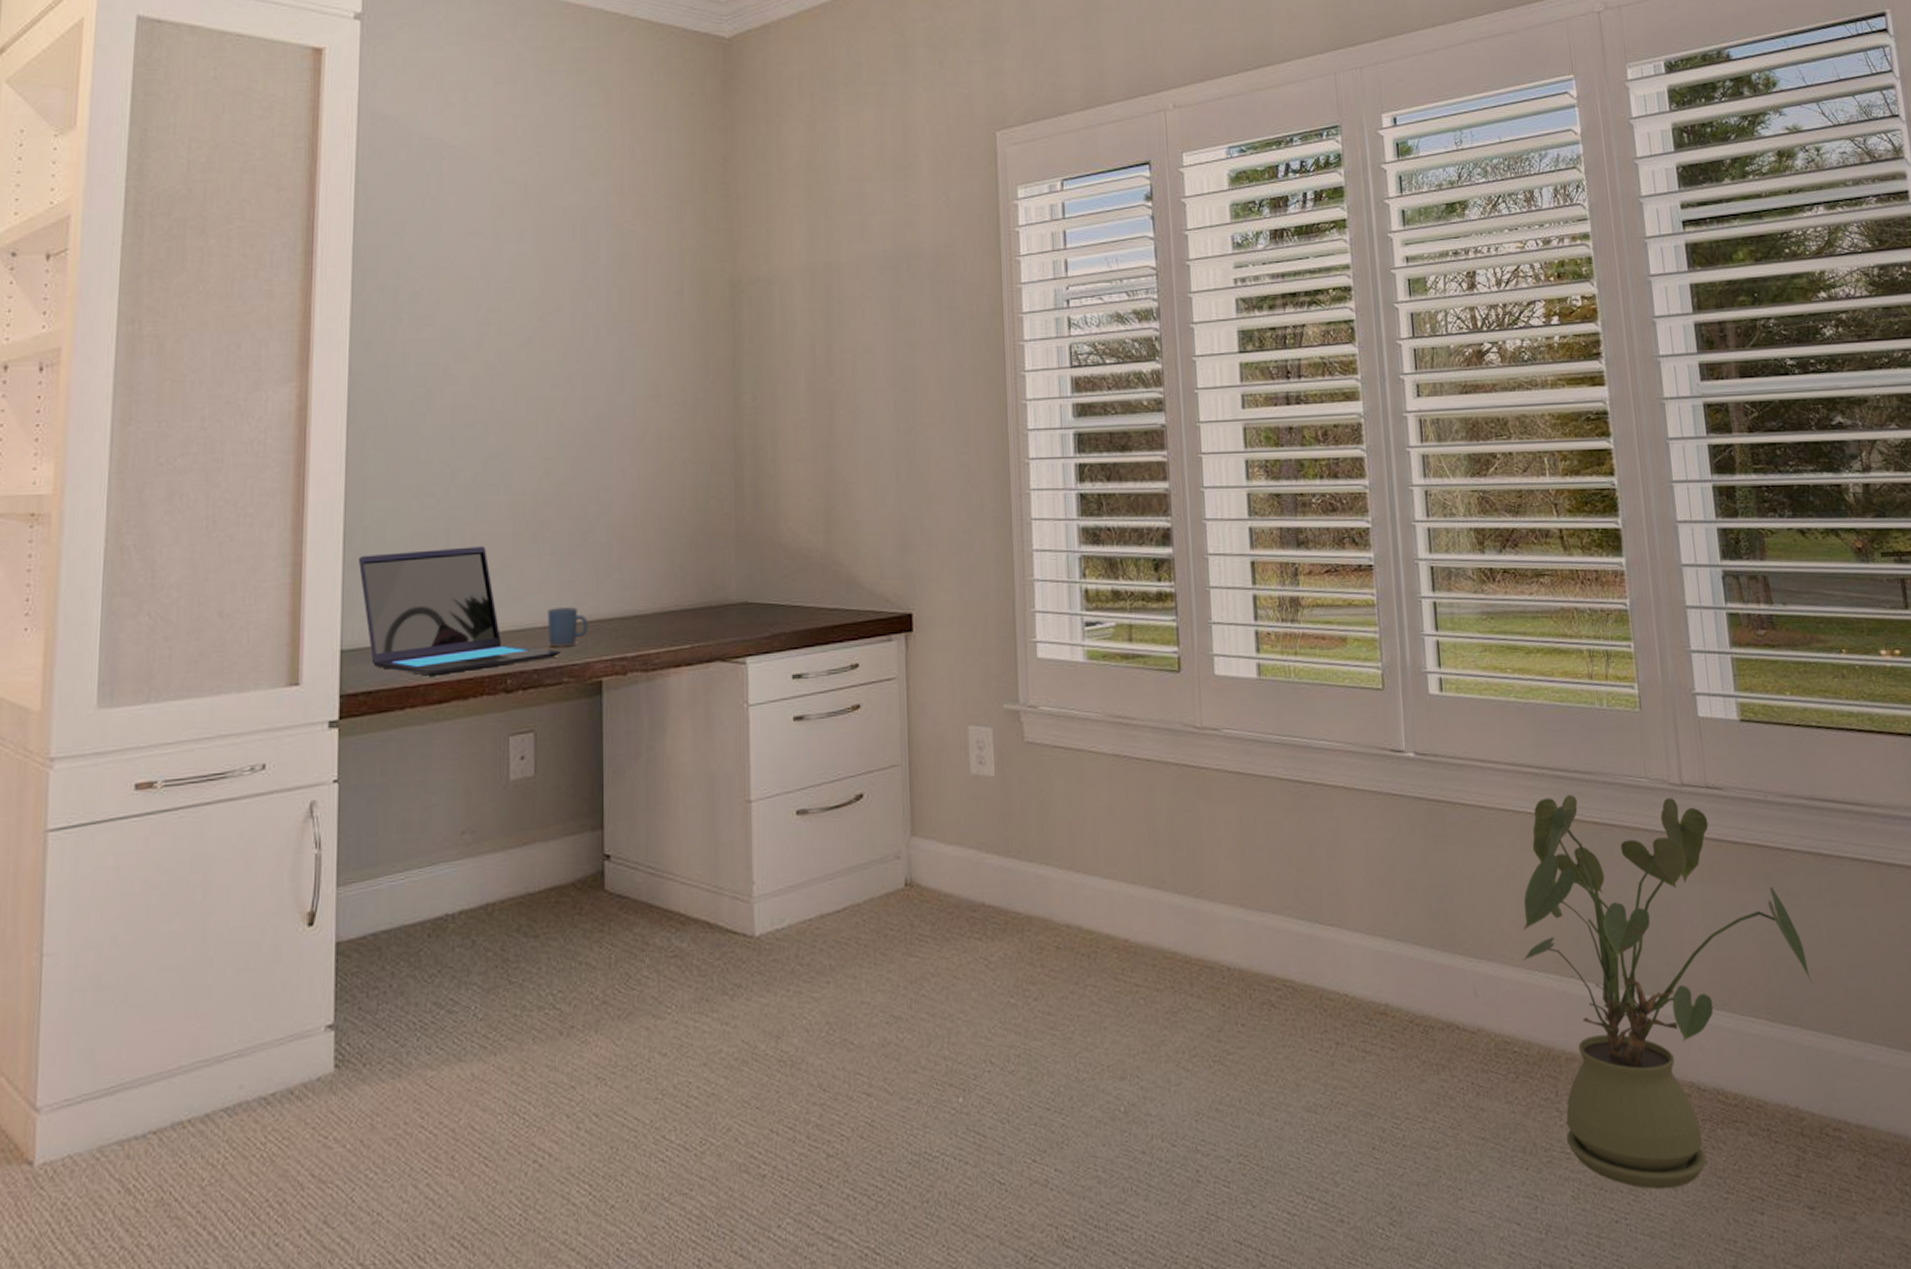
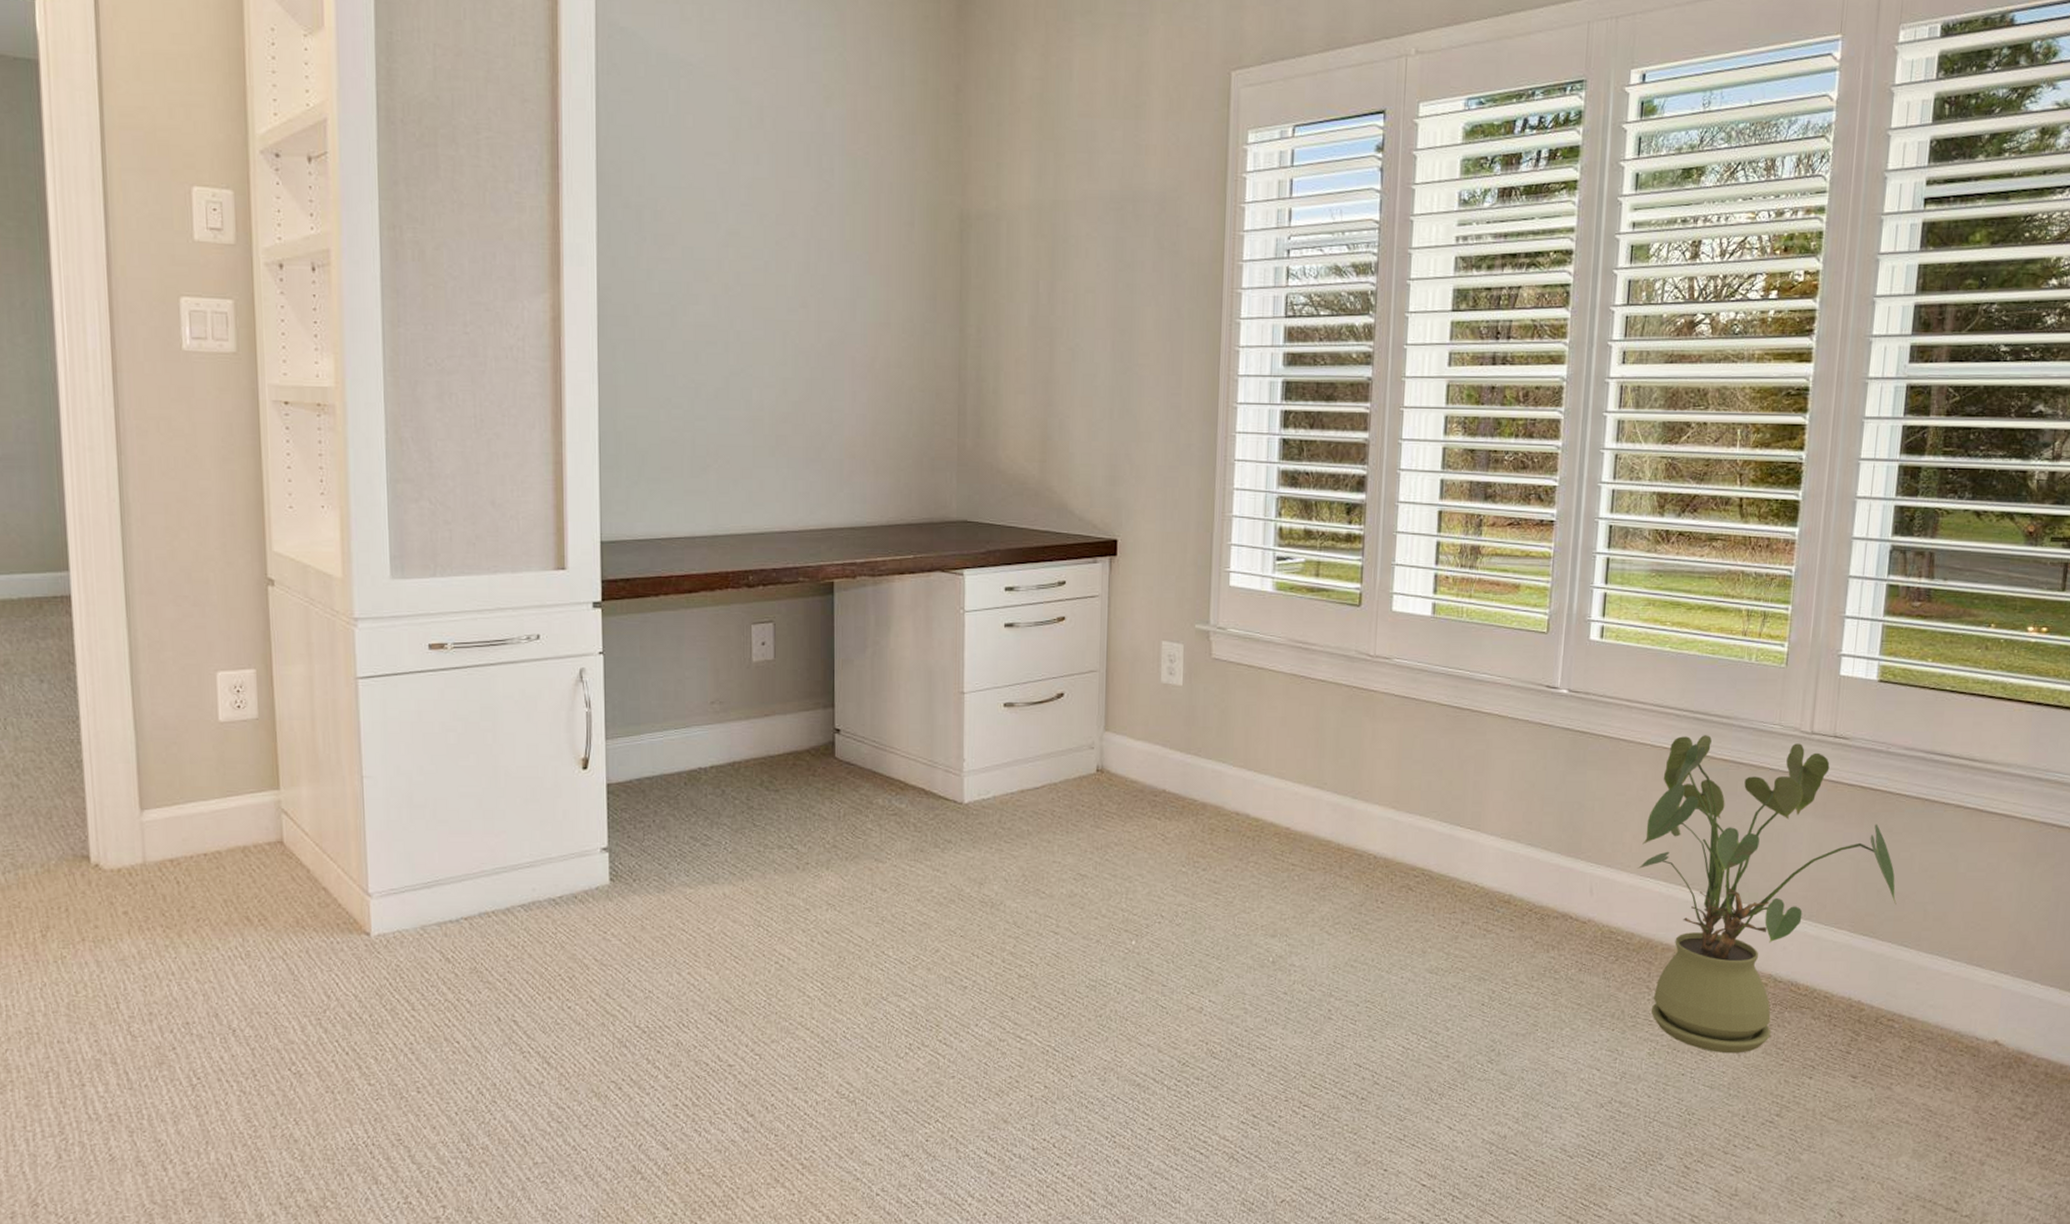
laptop: present [359,546,561,676] -> none [614,456,797,569]
mug: present [547,607,589,648] -> none [784,515,822,551]

